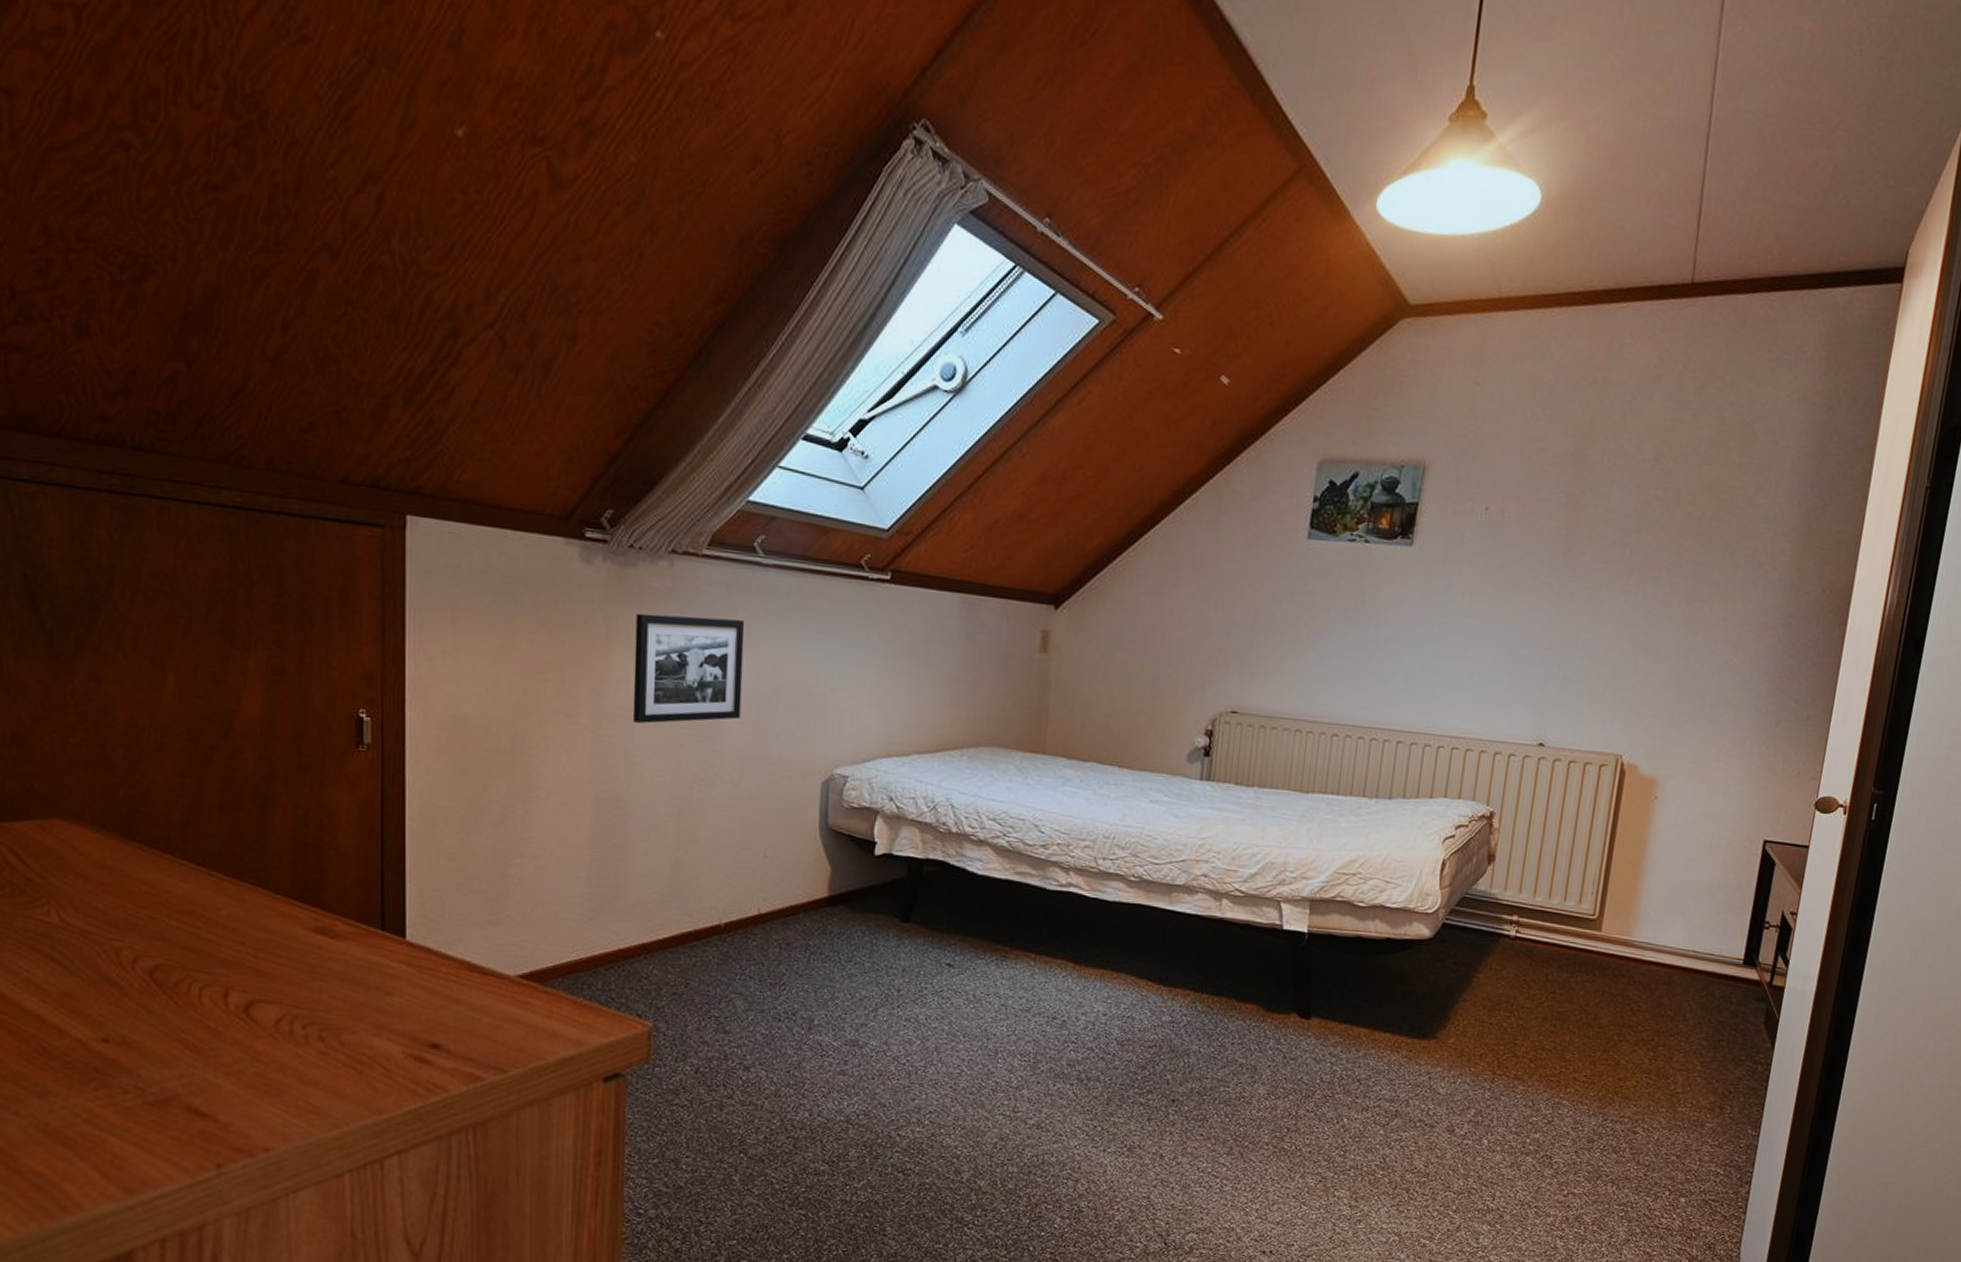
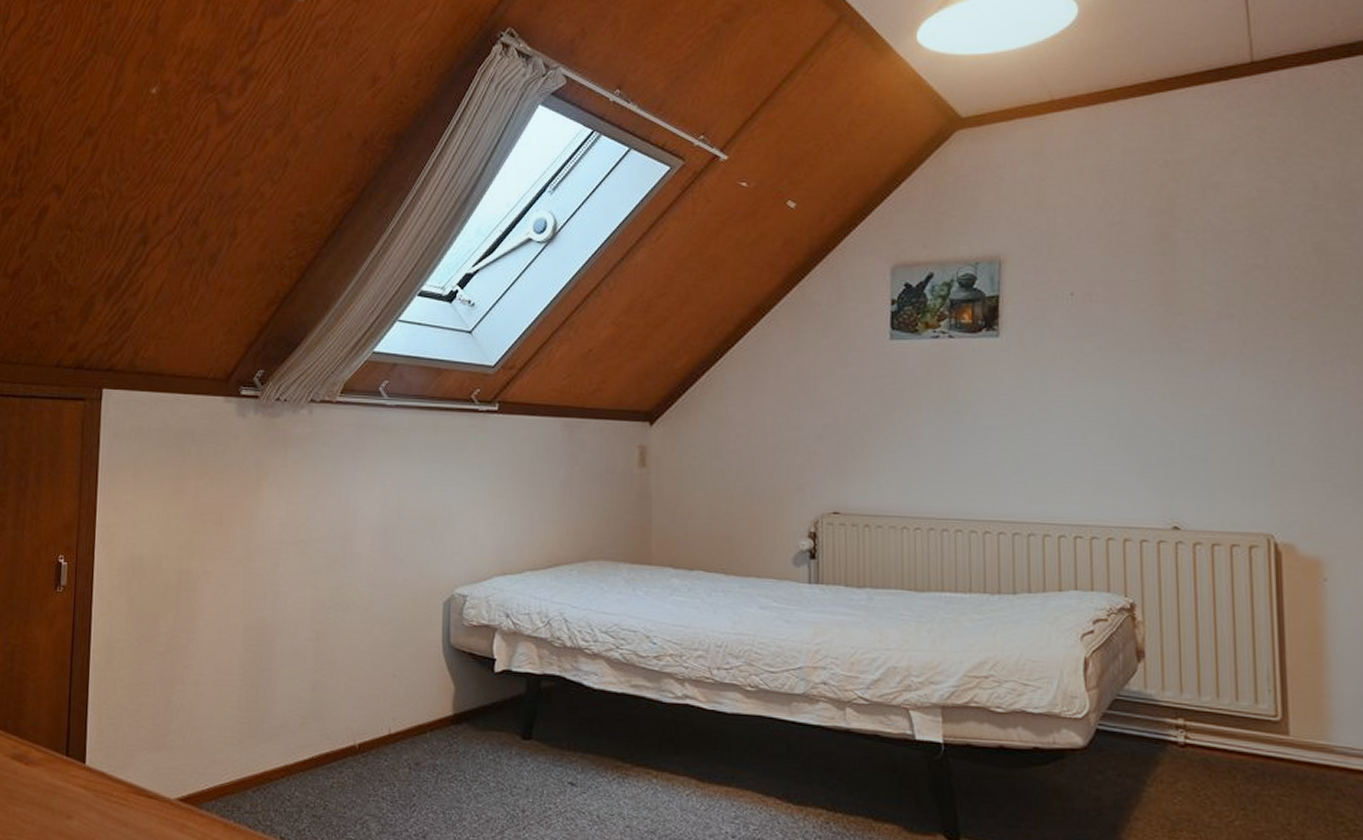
picture frame: present [632,613,745,724] -> none [278,456,373,555]

